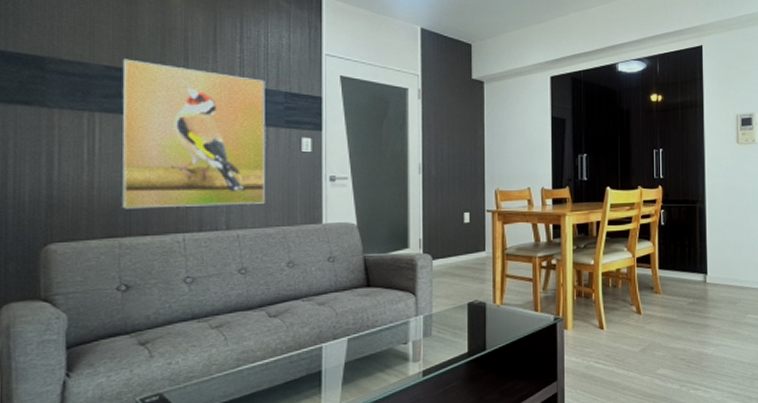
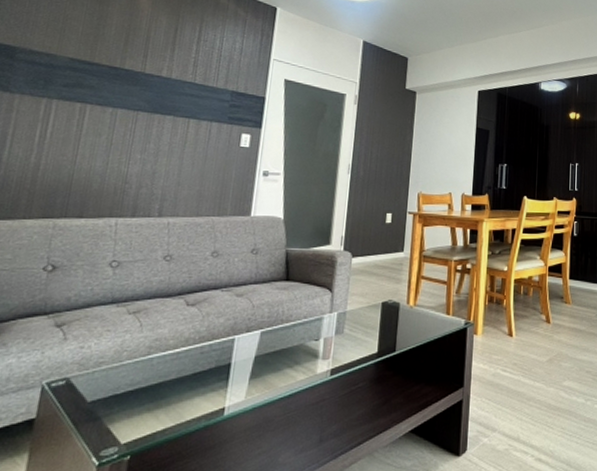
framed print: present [122,59,265,209] -> none [62,53,215,194]

